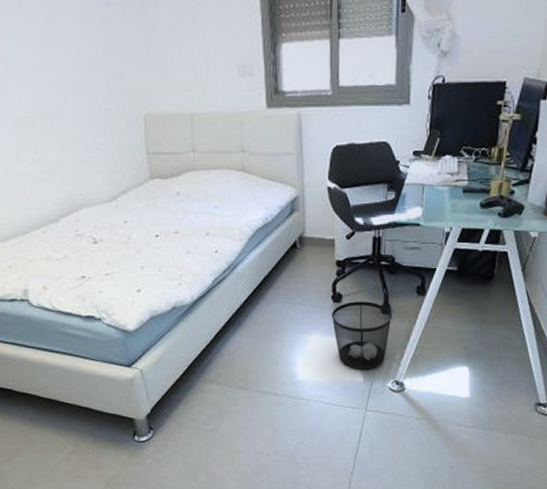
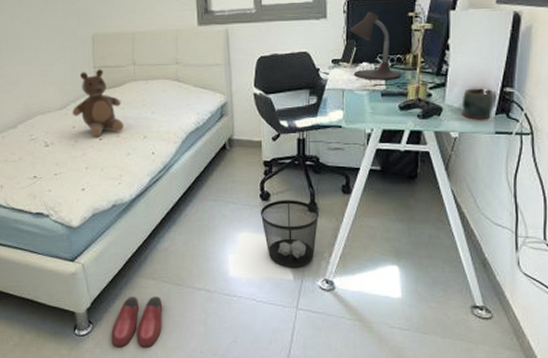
teddy bear: none [123,156,183,233] -> present [72,69,124,137]
slippers: none [173,401,228,452] -> present [111,296,163,348]
desk lamp: none [433,97,484,175] -> present [349,11,401,81]

